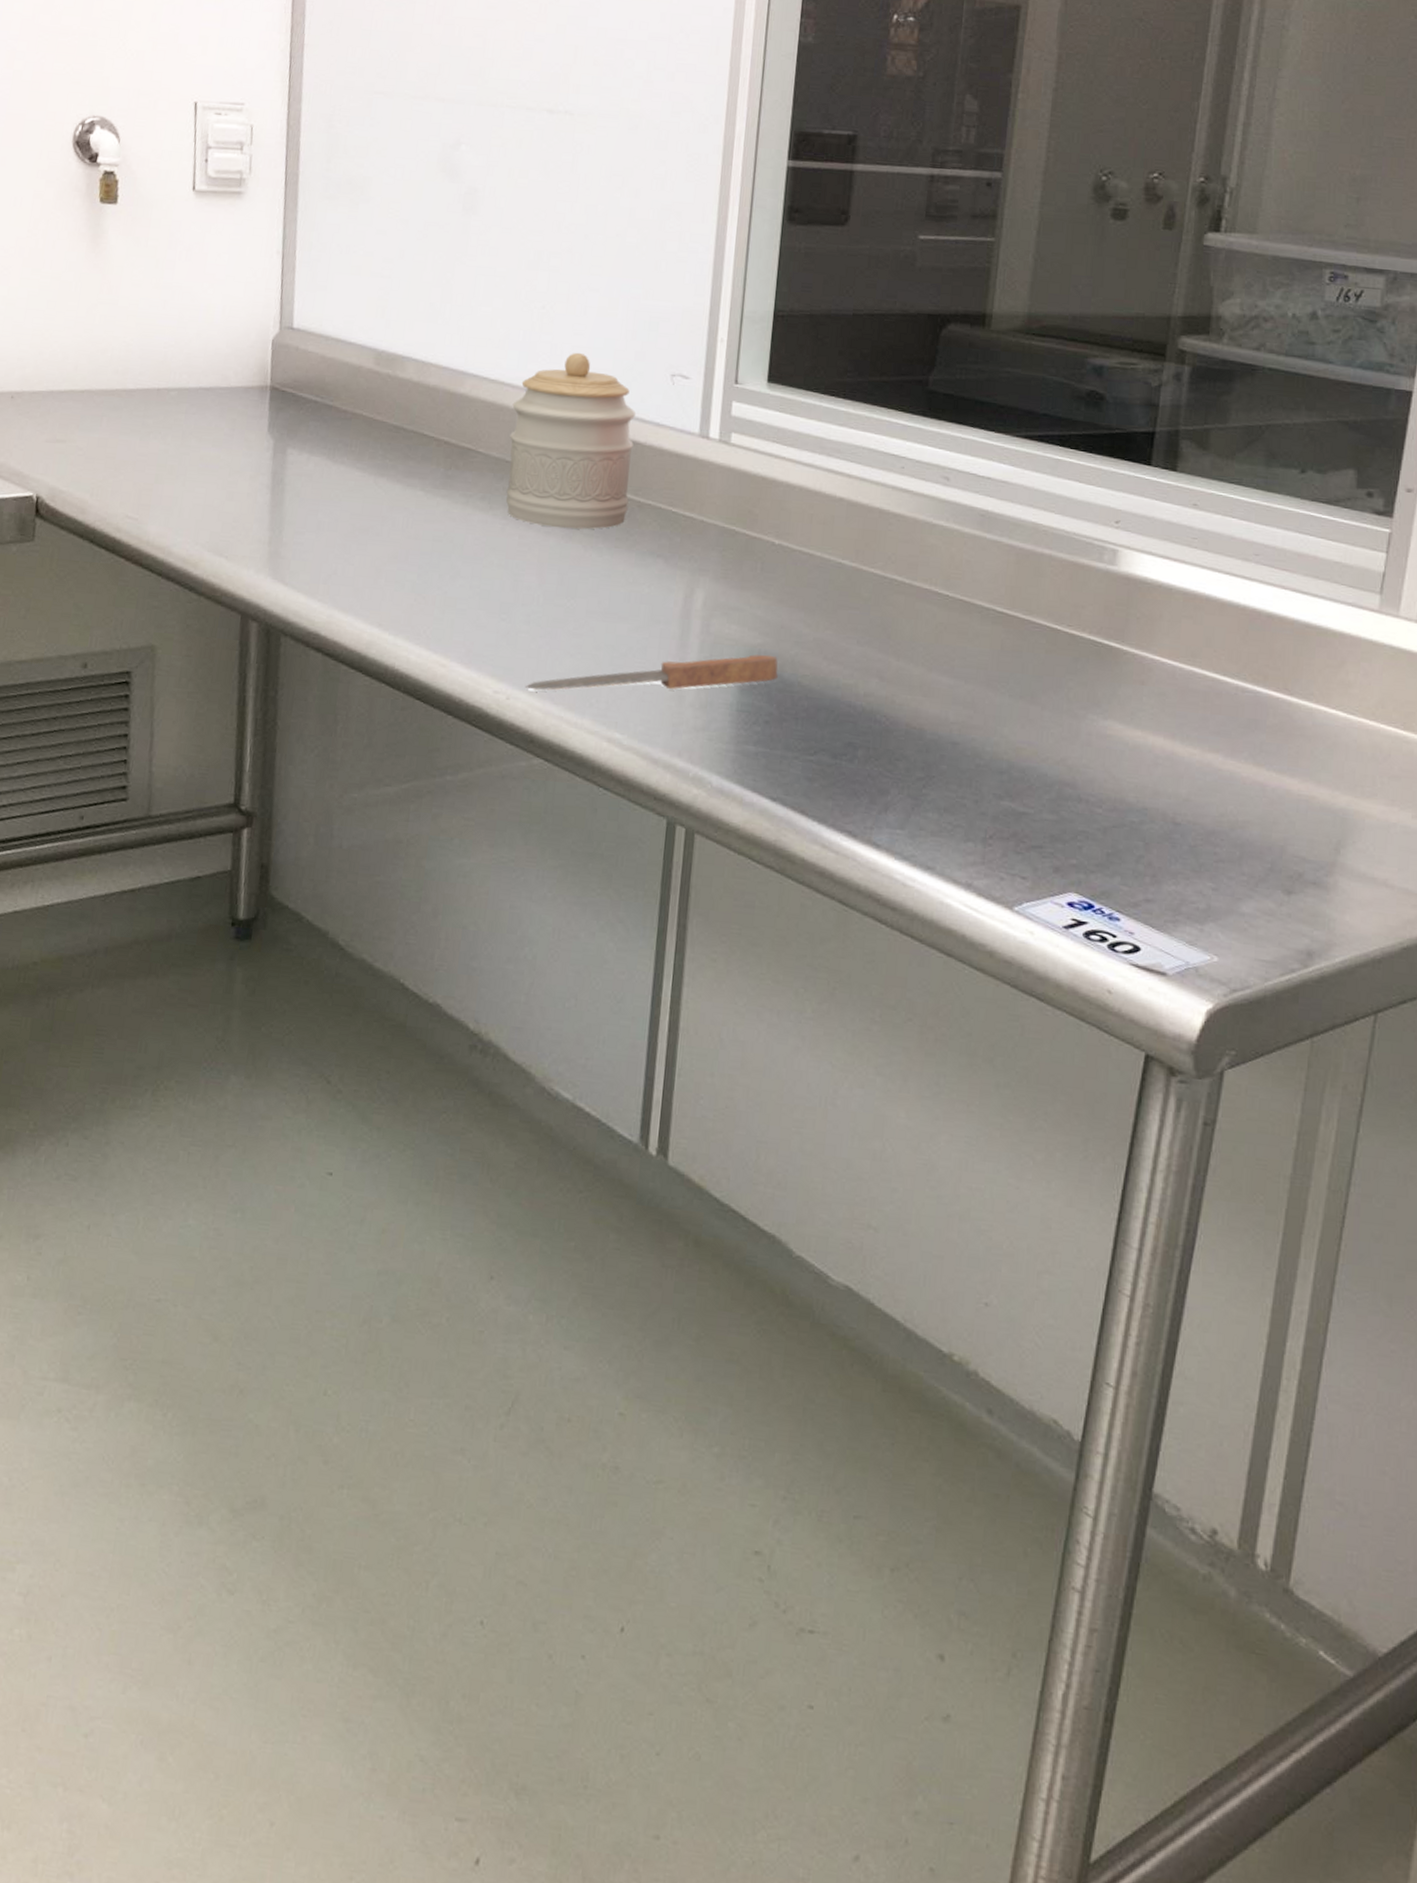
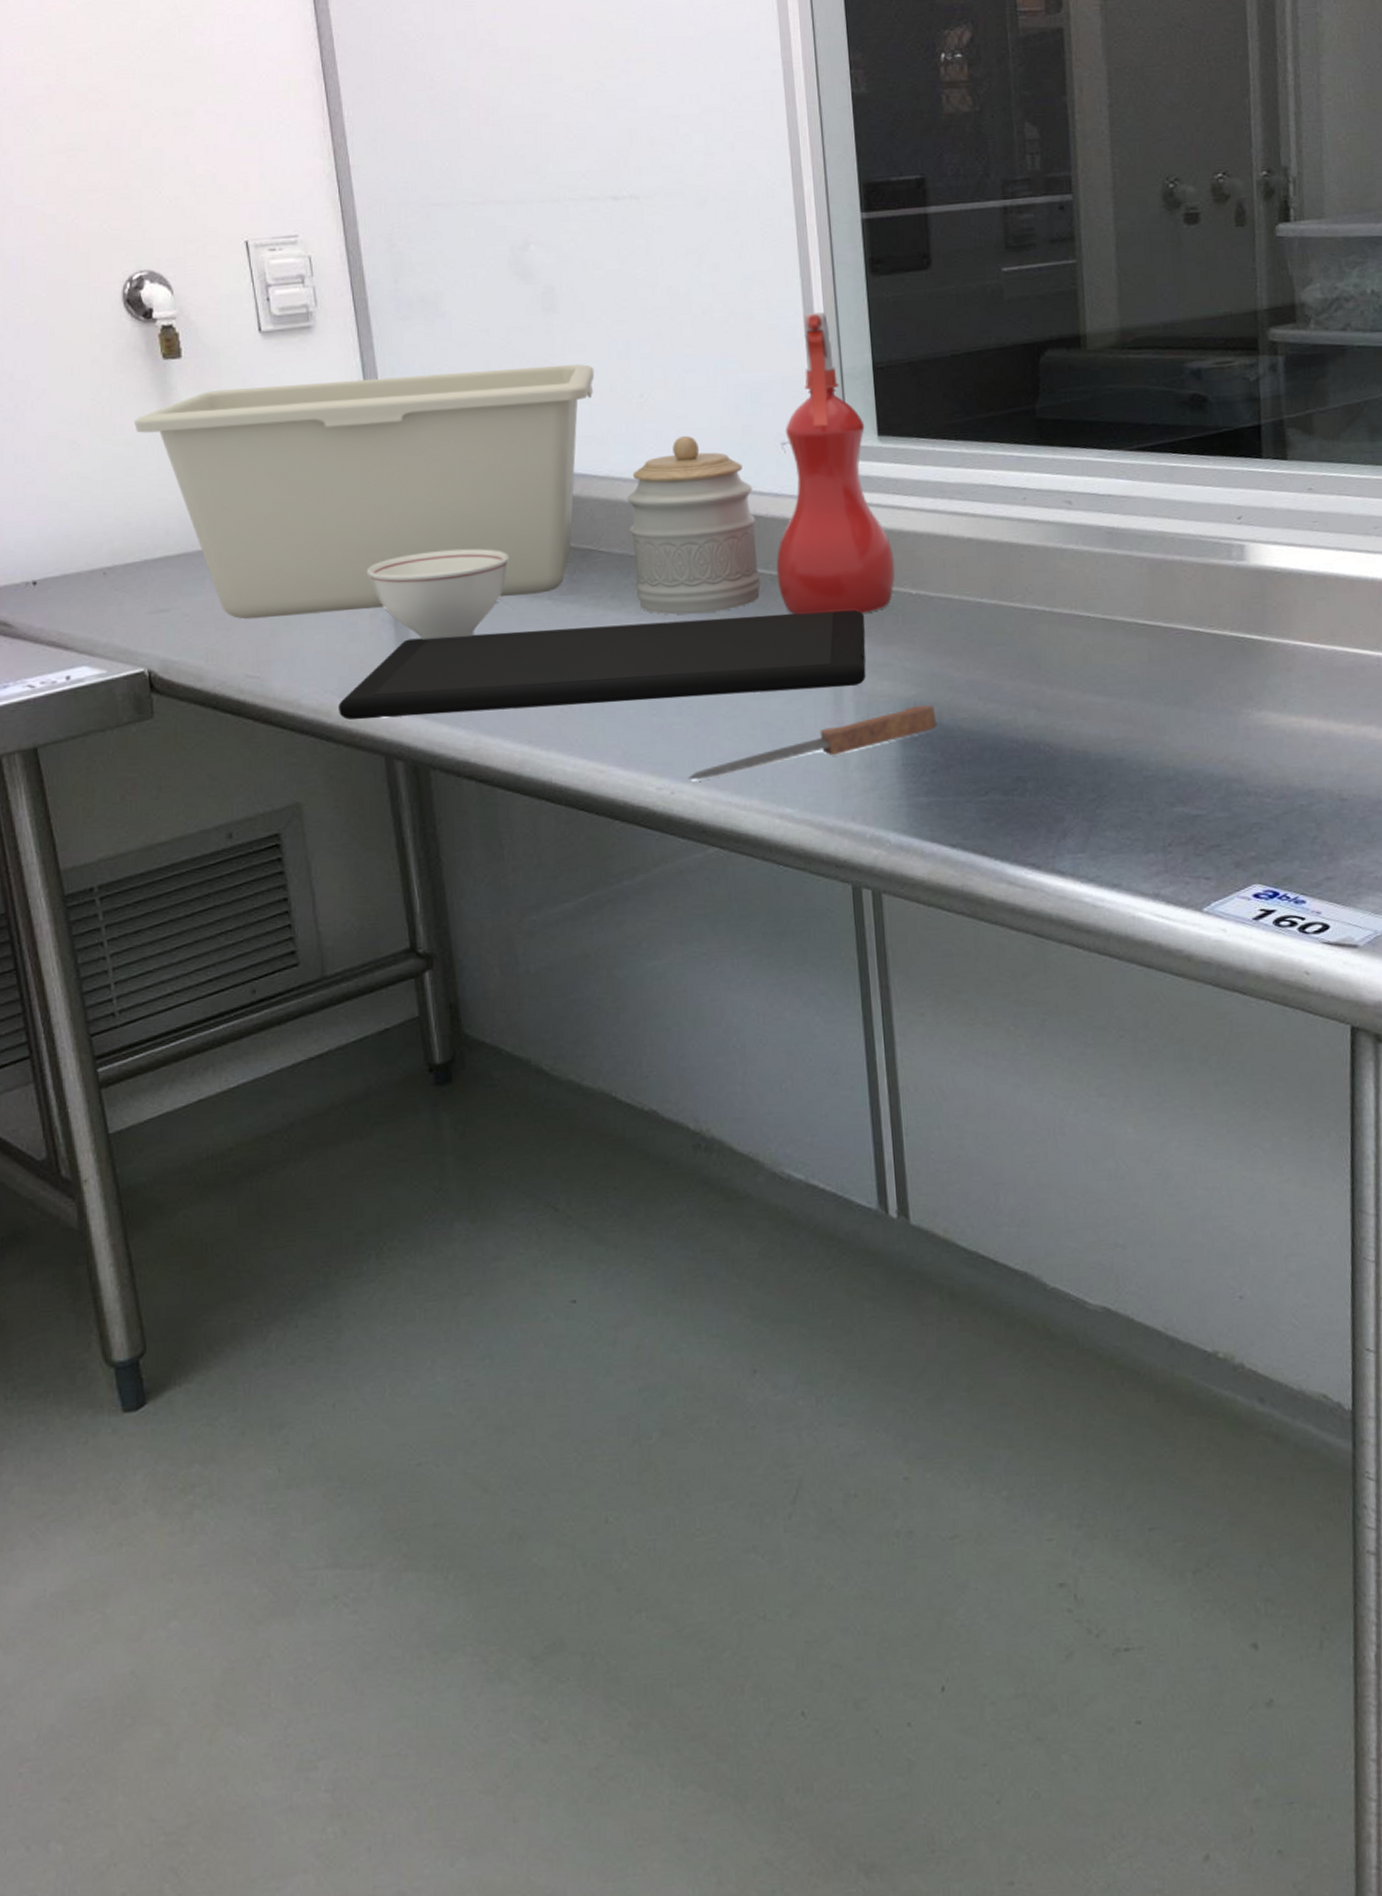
storage bin: none [63,239,503,484] -> present [134,364,595,620]
cutting board: none [205,506,725,624] -> present [339,609,866,720]
bowl: none [254,425,391,513] -> present [366,549,510,639]
spray bottle: none [644,250,764,555] -> present [776,311,896,615]

